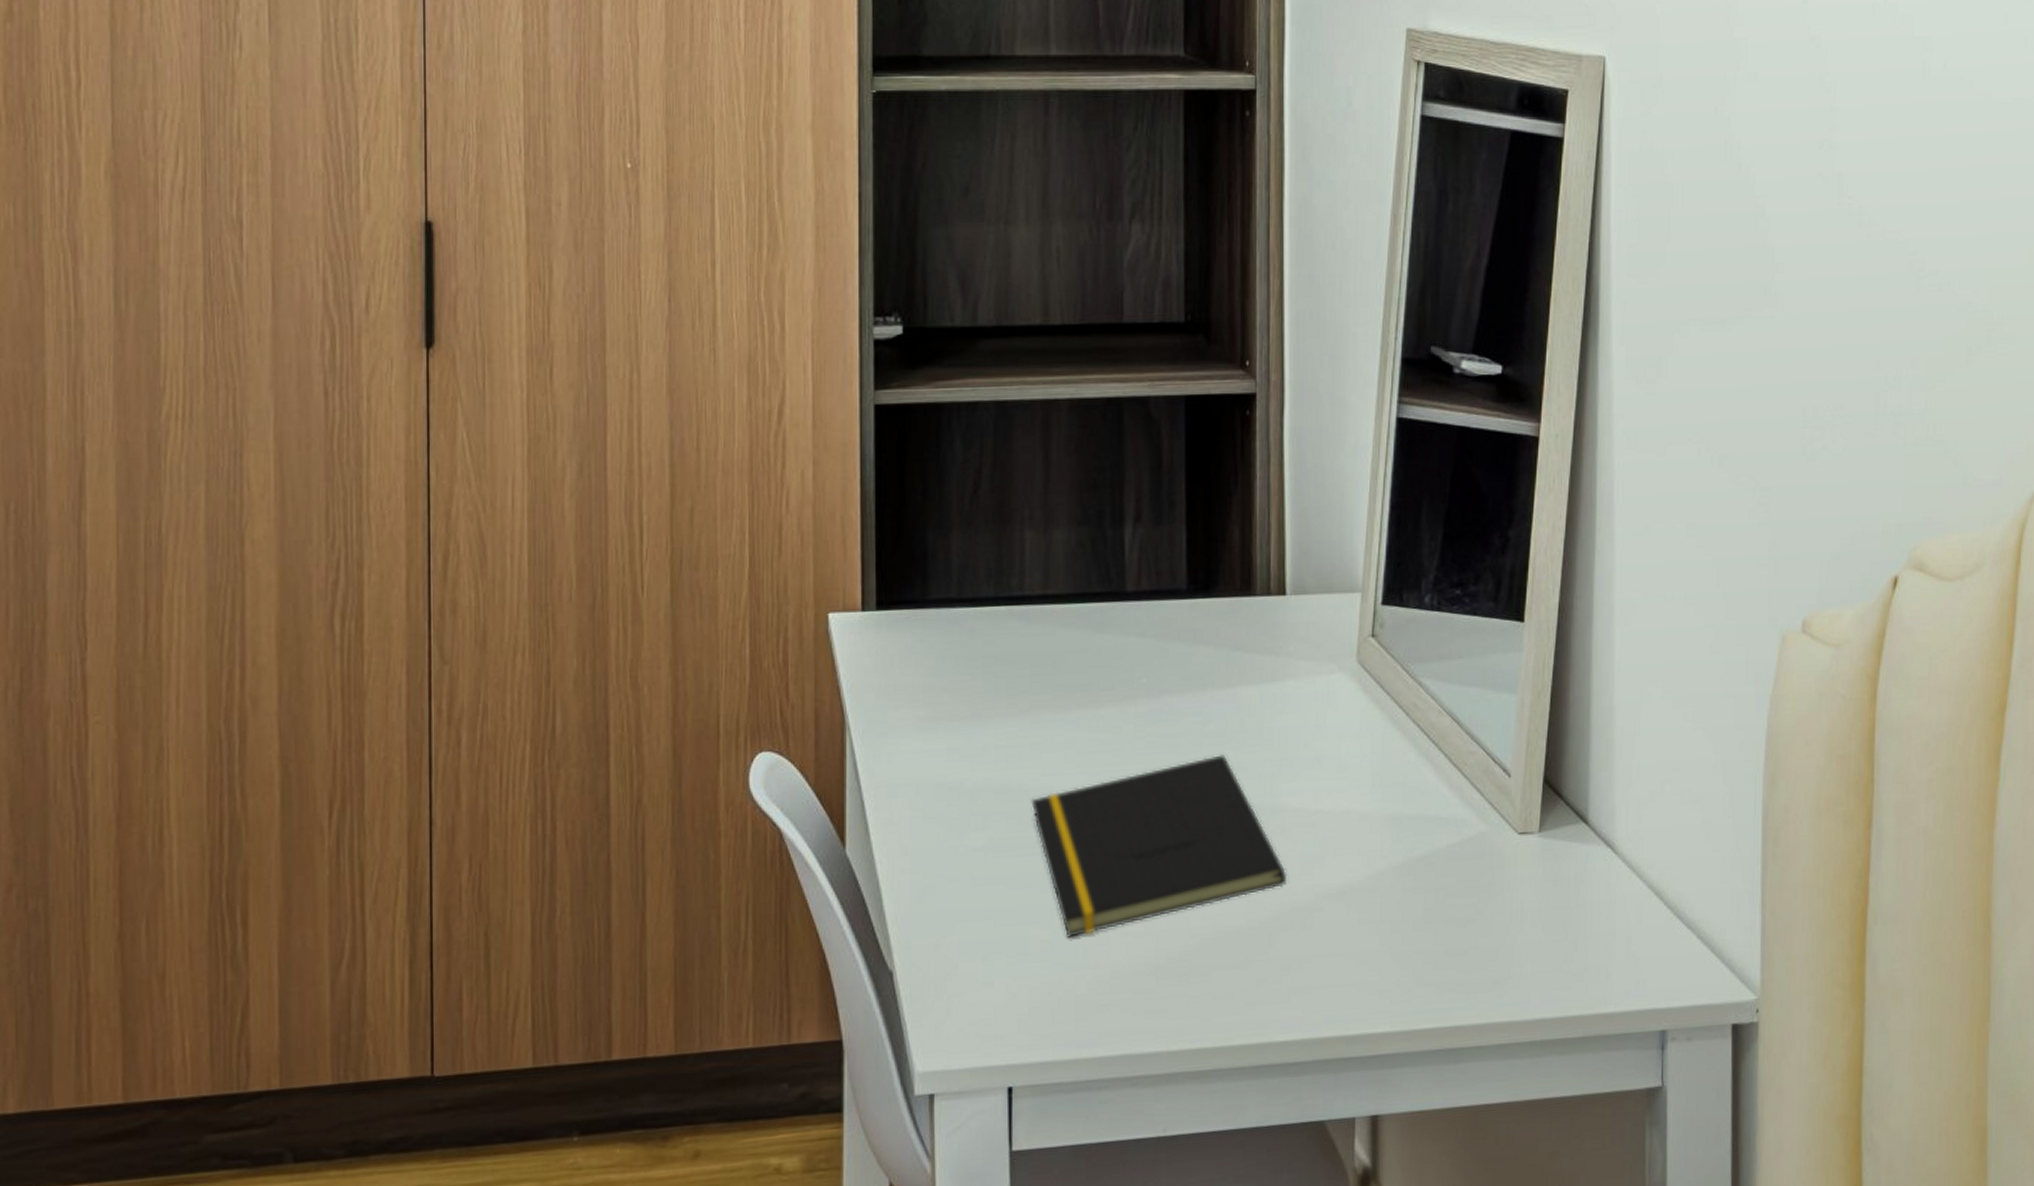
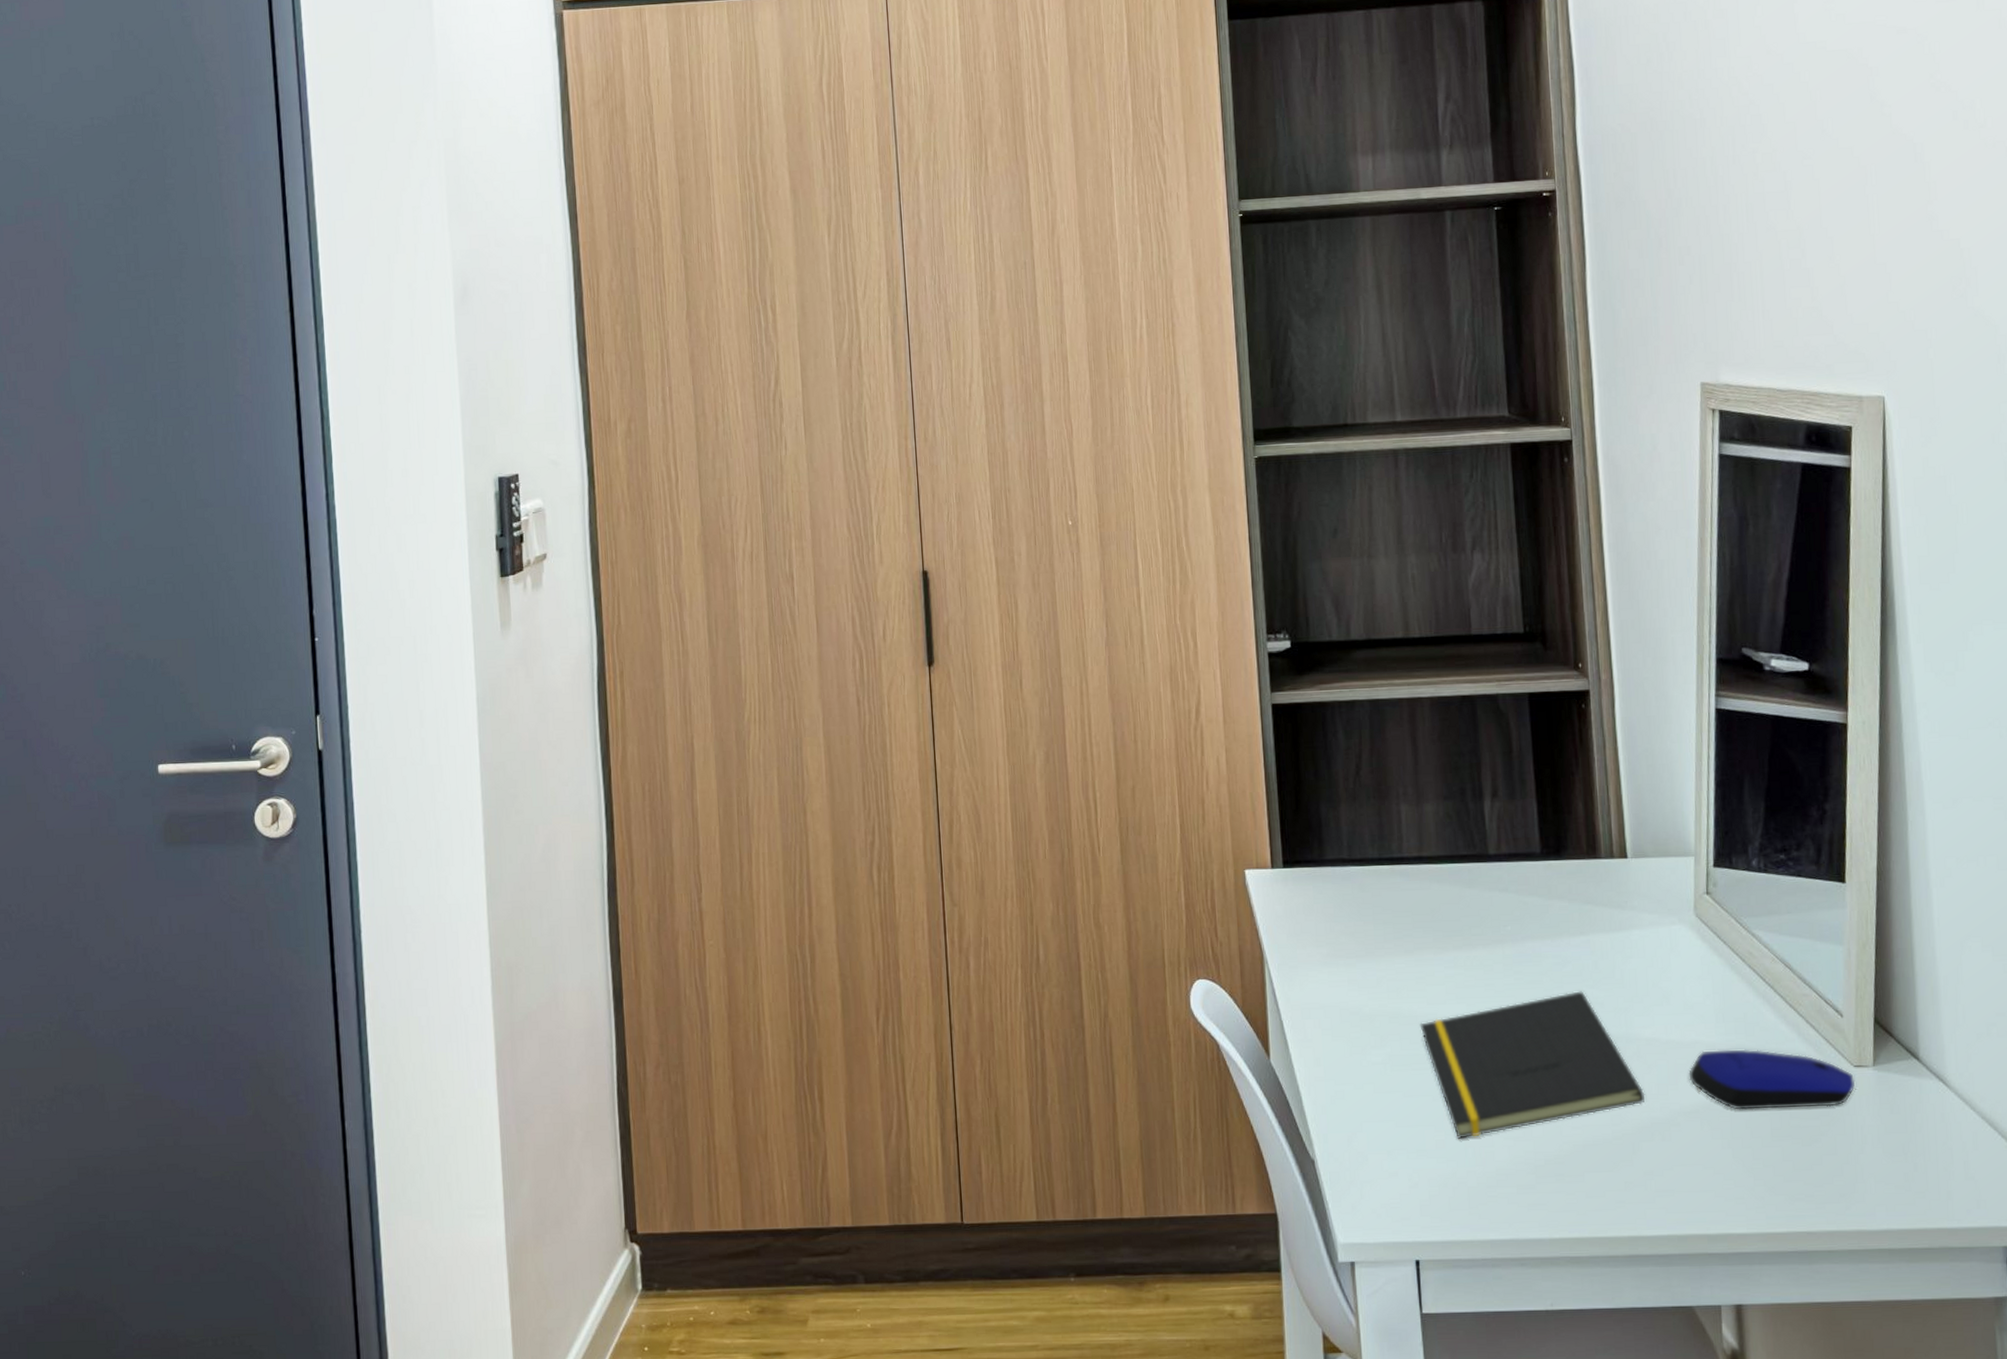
computer mouse: none [1338,817,1519,889] -> present [1688,1049,1856,1110]

